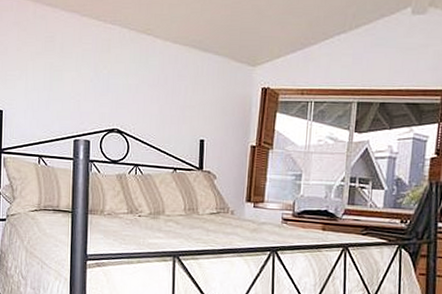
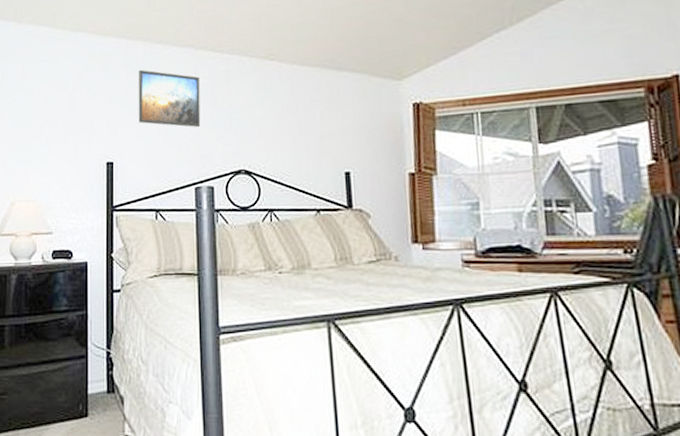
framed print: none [26,28,83,88] -> present [138,69,201,128]

